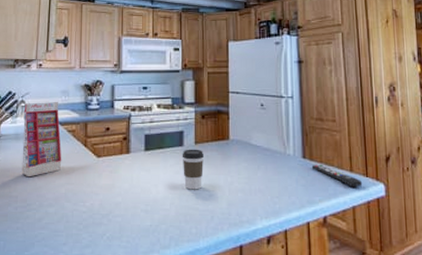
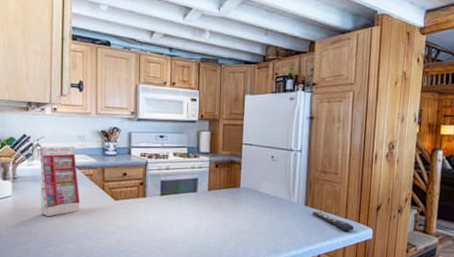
coffee cup: present [182,149,204,190] -> none [195,195,216,231]

